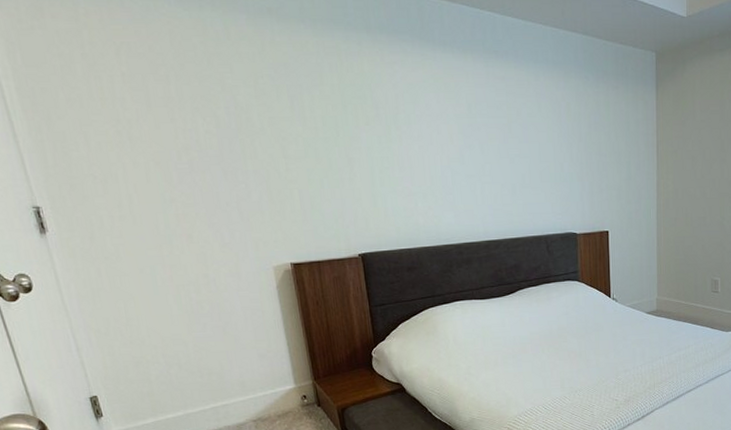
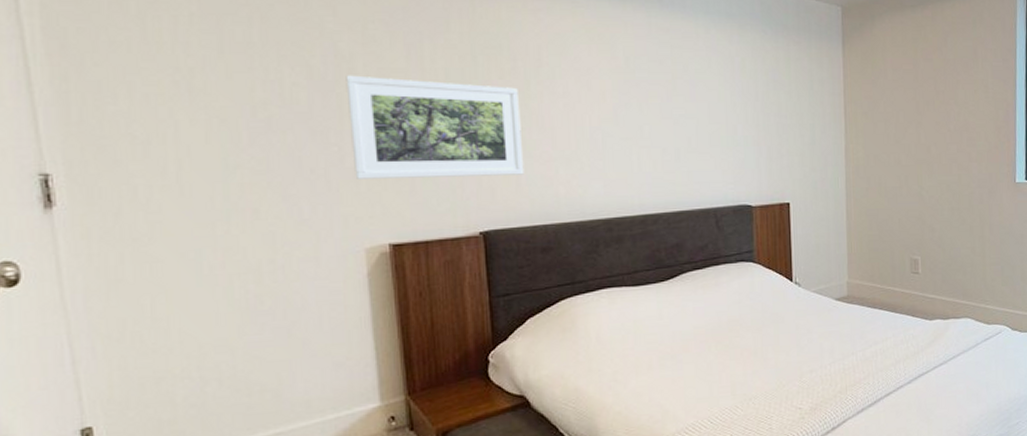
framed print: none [245,124,391,211] -> present [346,75,524,179]

